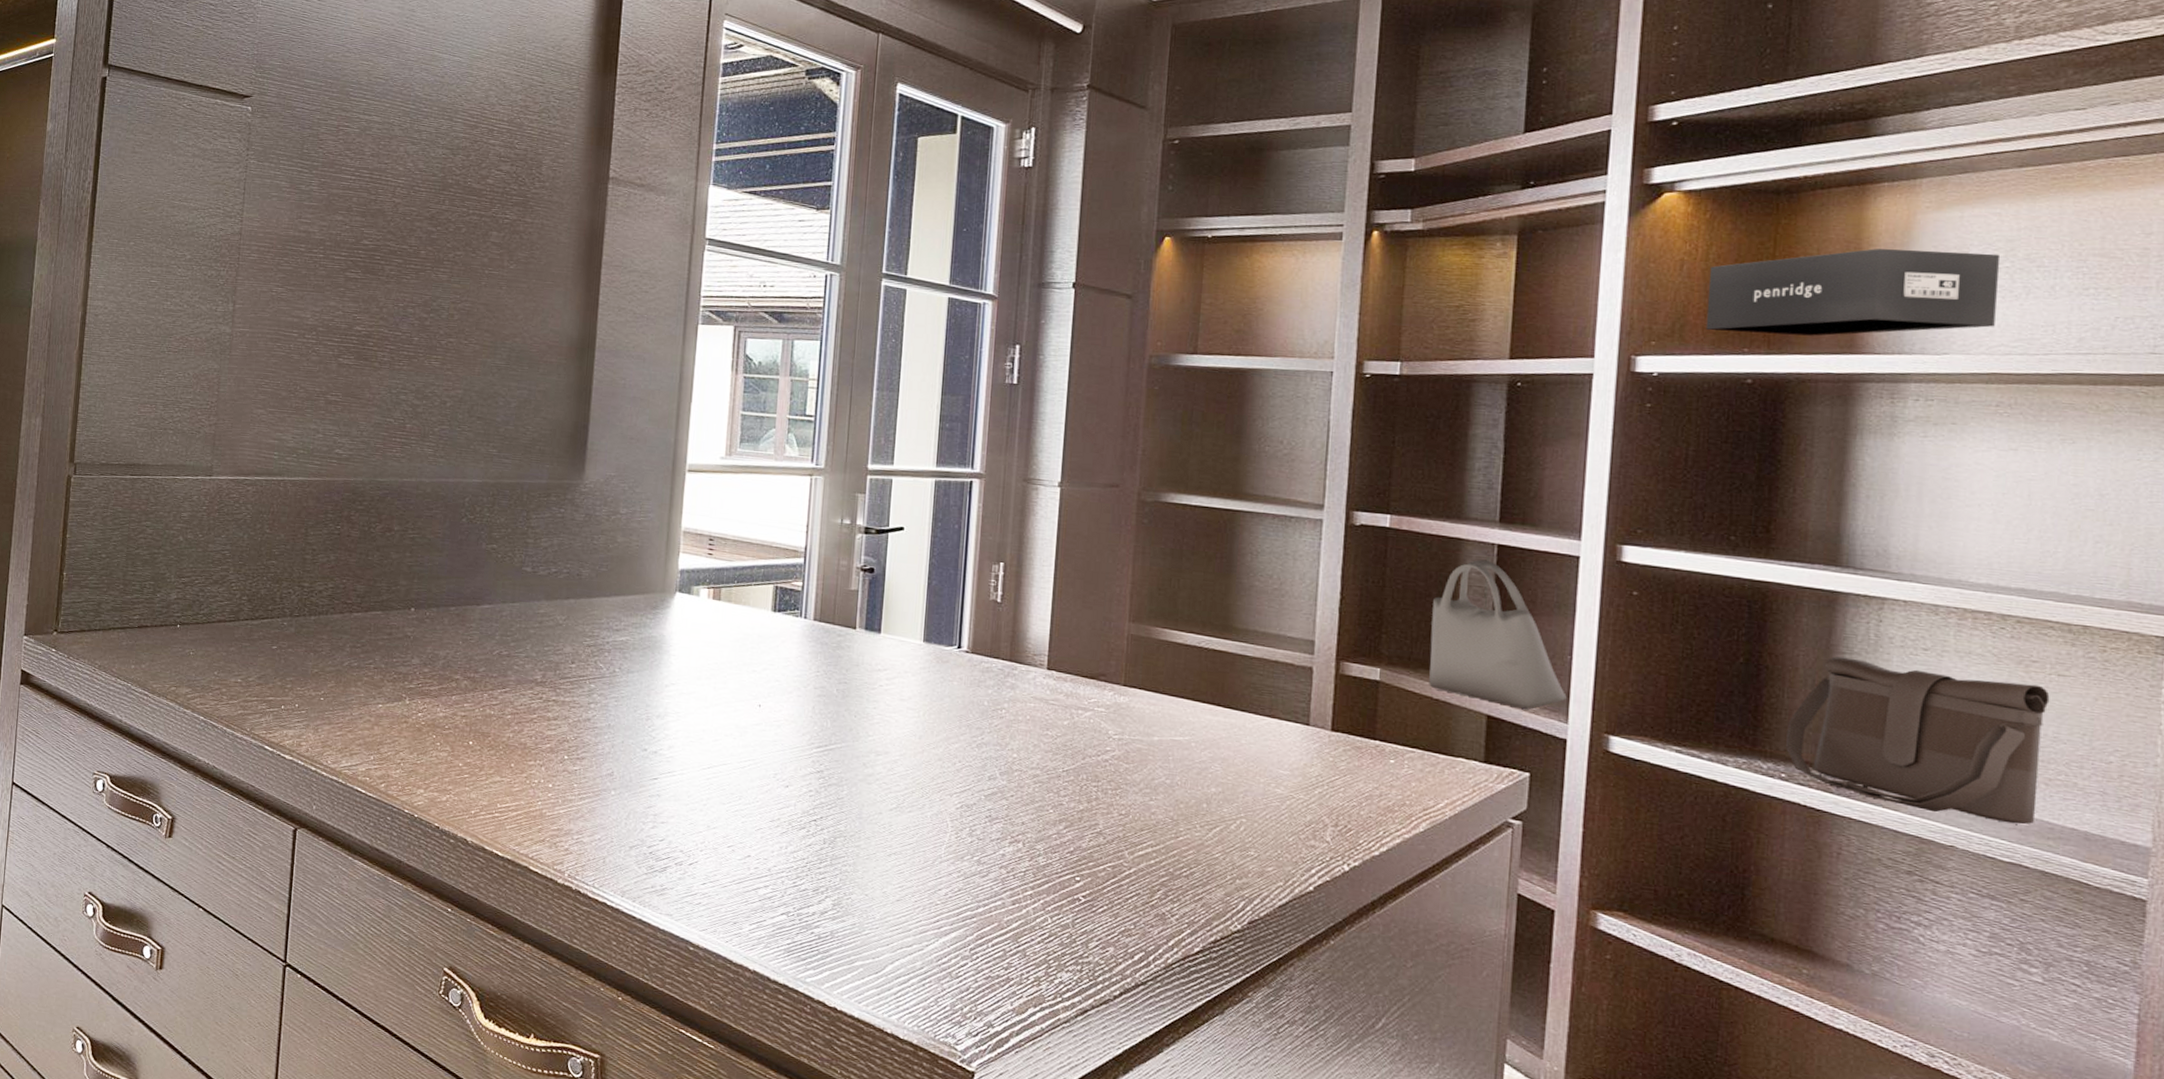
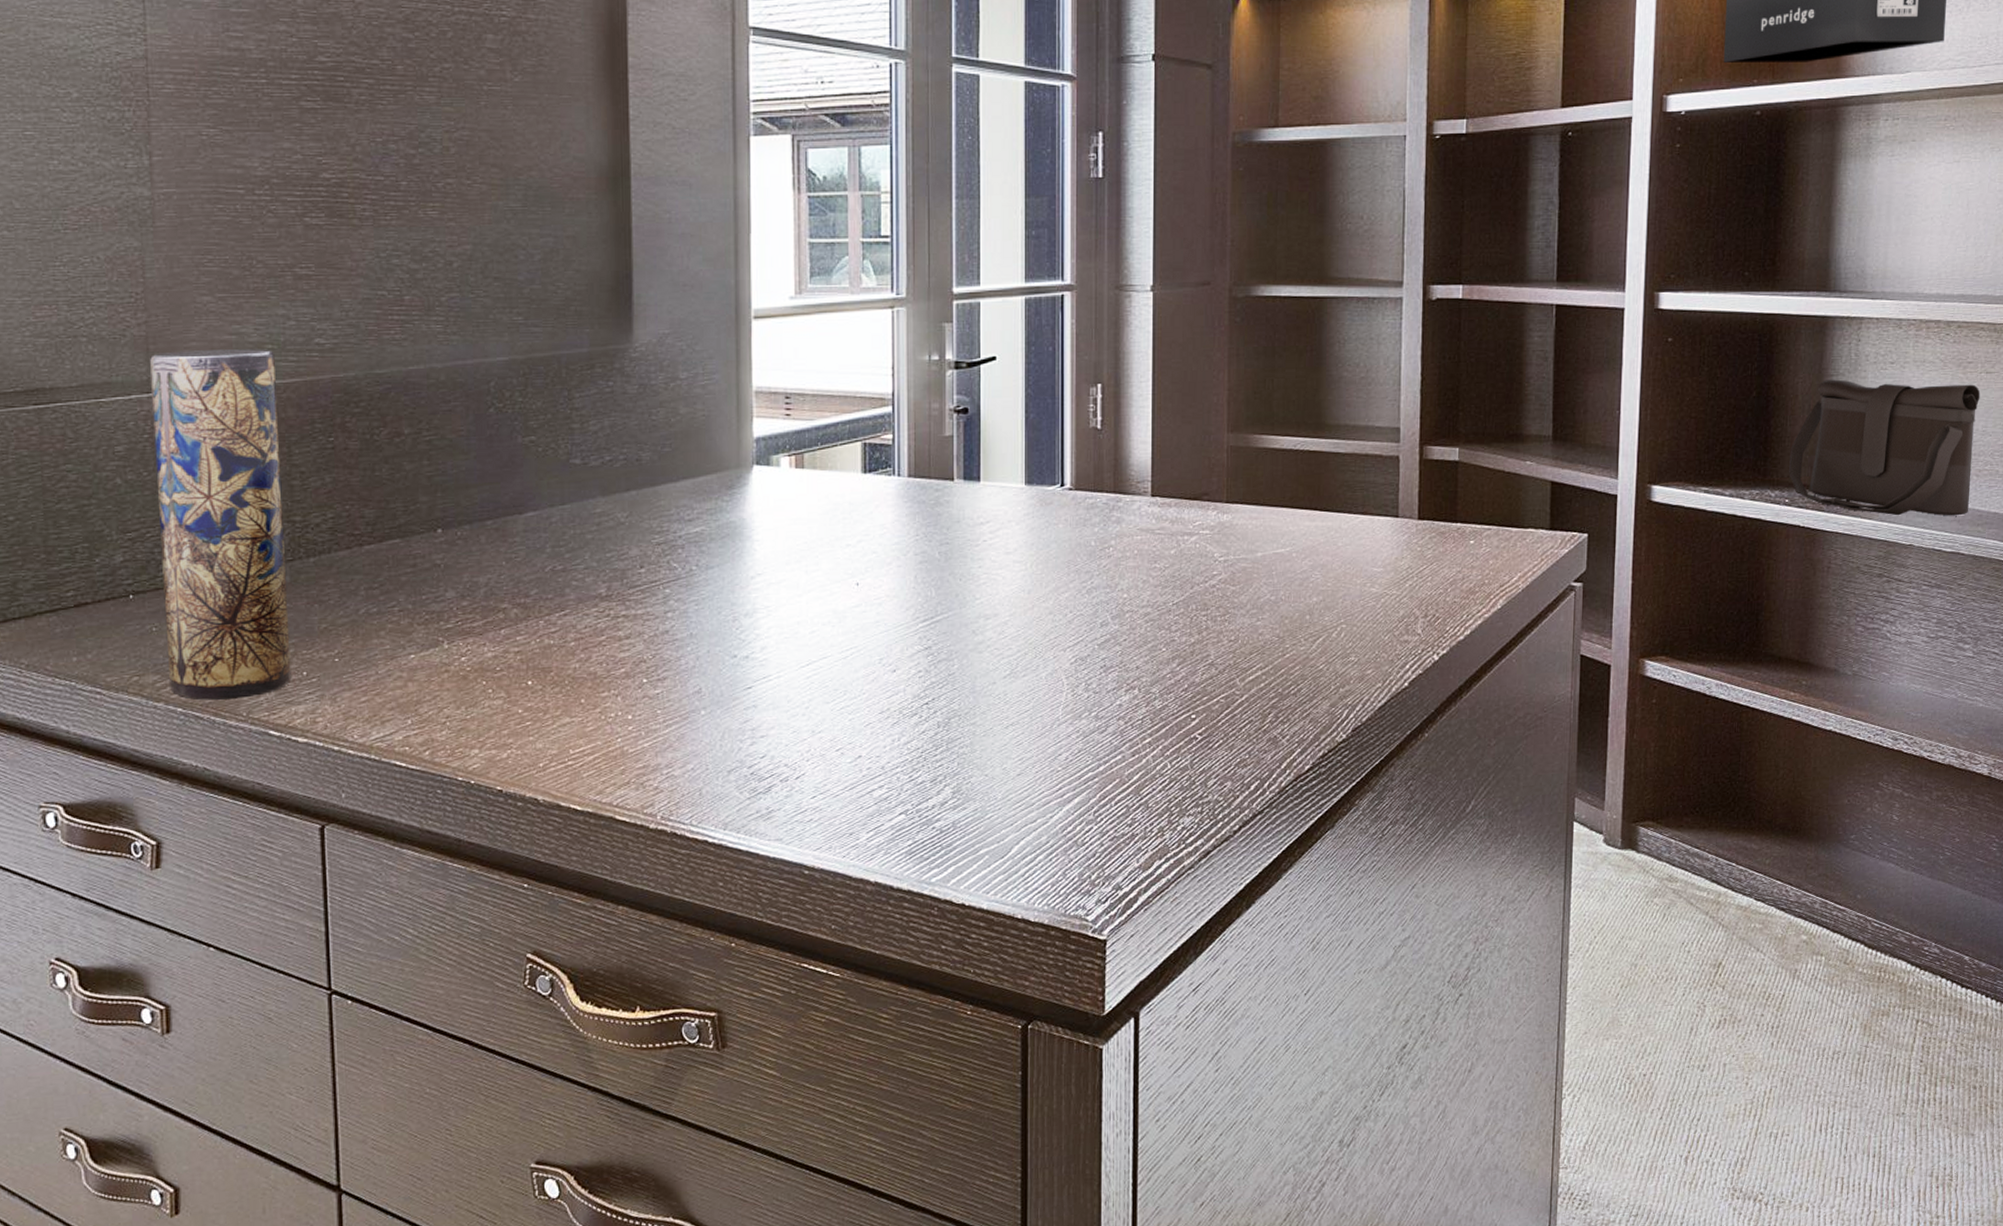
vase: none [197,447,304,717] -> present [150,349,292,700]
handbag: present [1429,559,1567,709] -> none [1501,322,1616,470]

